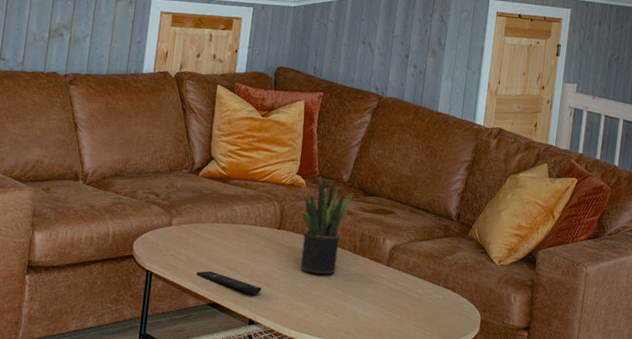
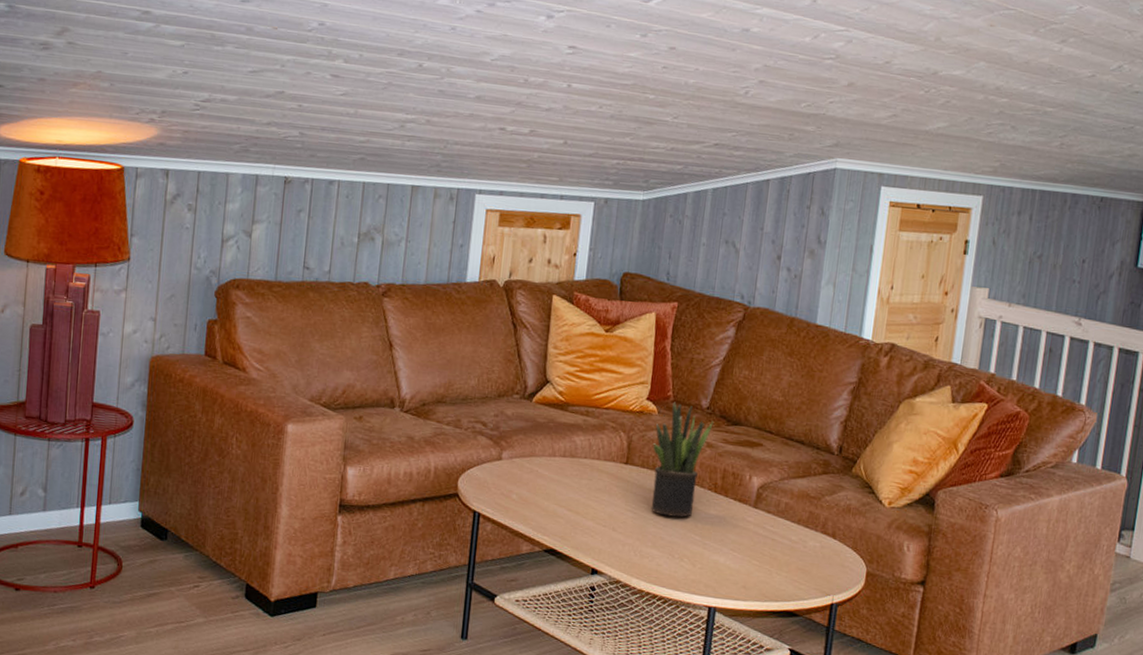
remote control: present [197,271,262,294] -> none [531,512,607,540]

